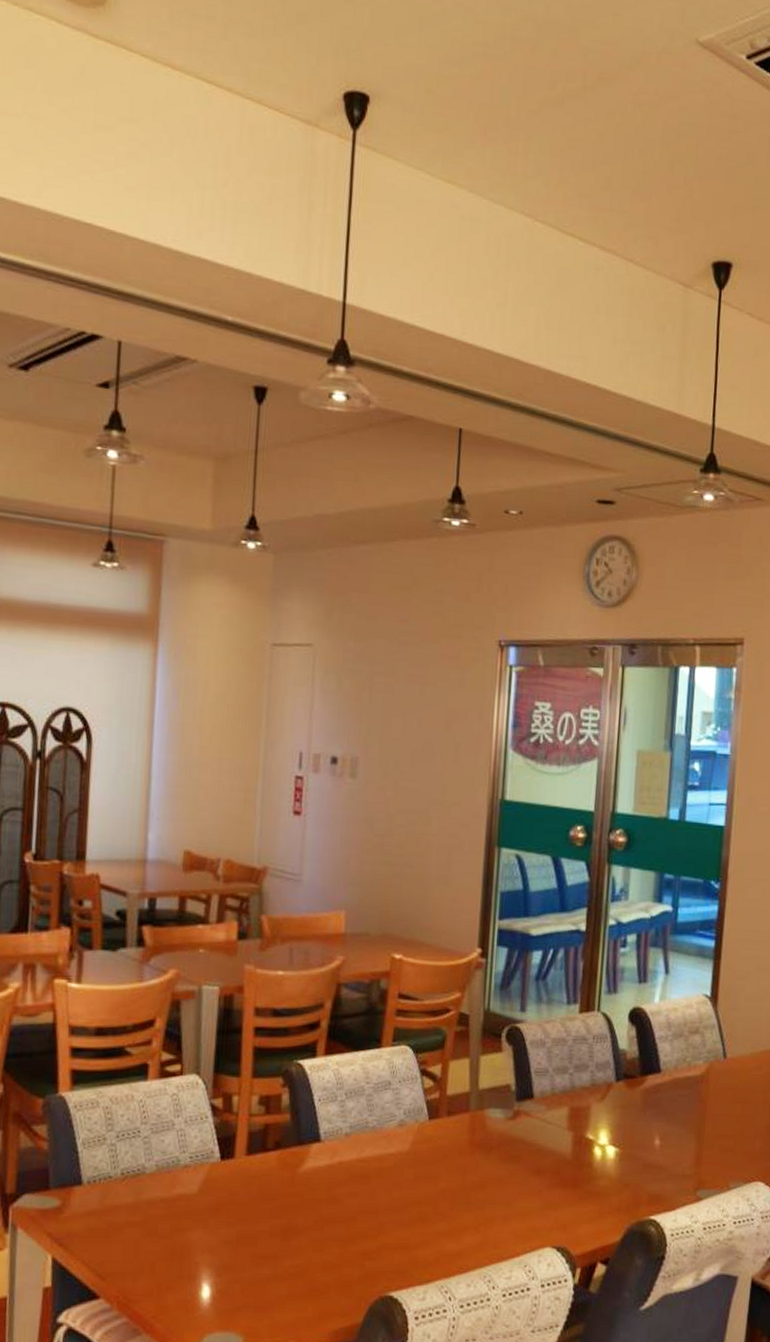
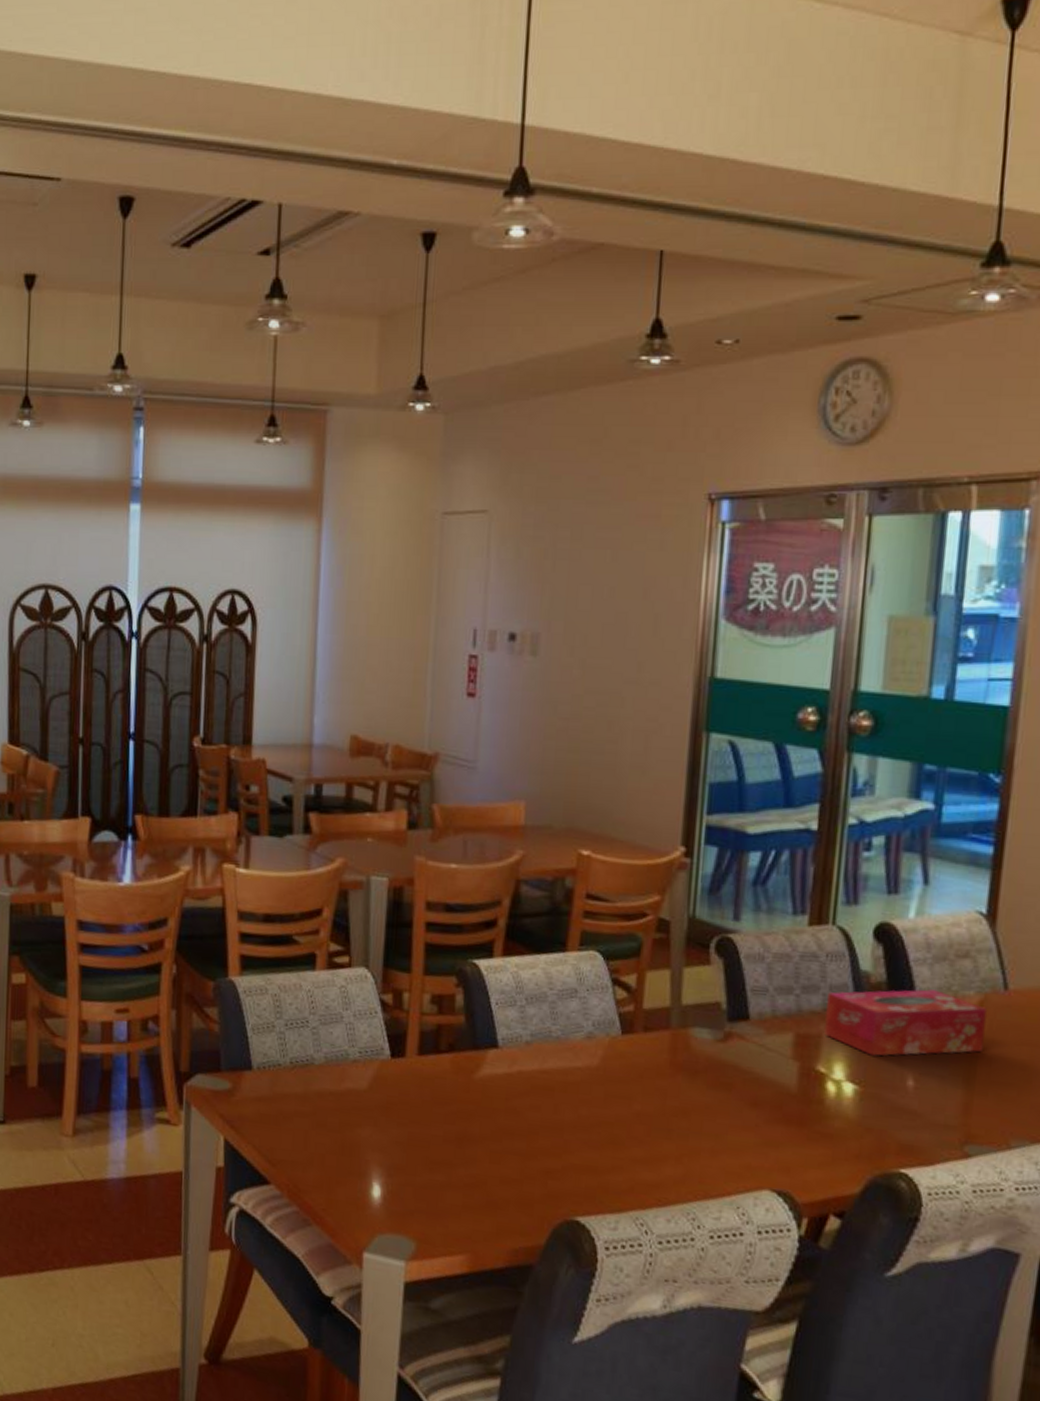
tissue box: none [592,1062,712,1122] -> present [824,989,988,1056]

